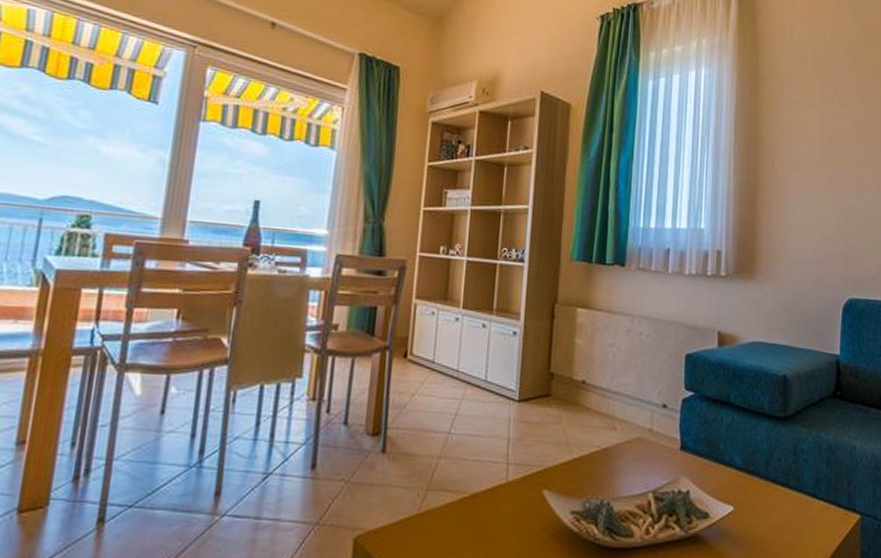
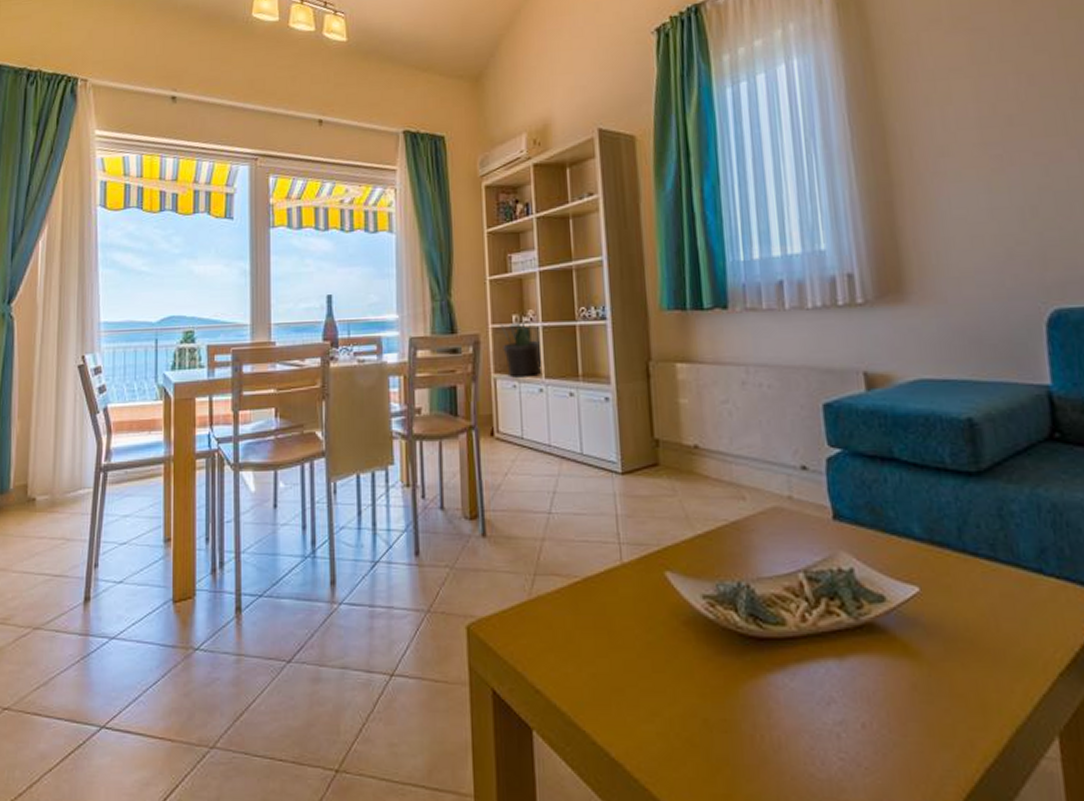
planter: none [427,252,462,306] -> present [500,322,541,378]

